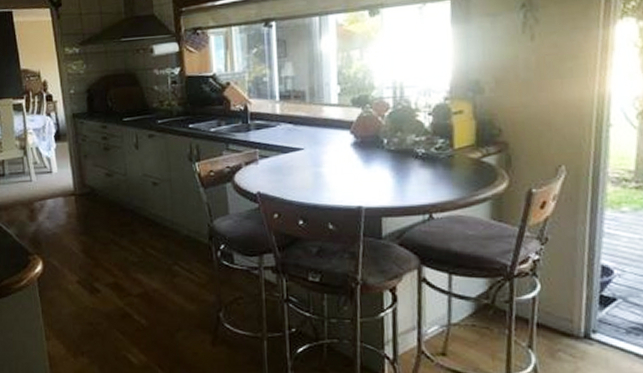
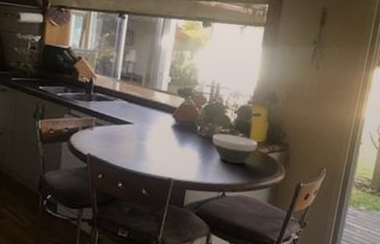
bowl: none [404,142,466,177] -> present [212,133,258,164]

